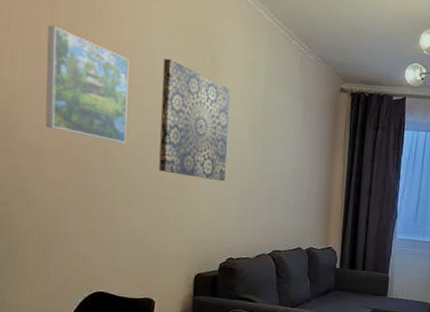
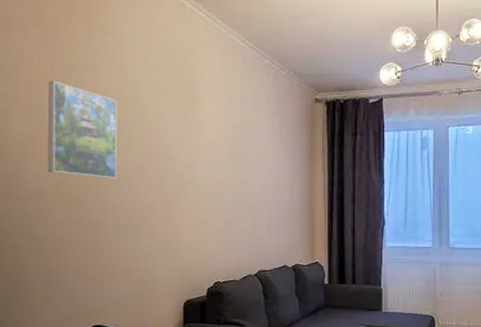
wall art: present [159,58,230,182] -> none [146,94,209,206]

